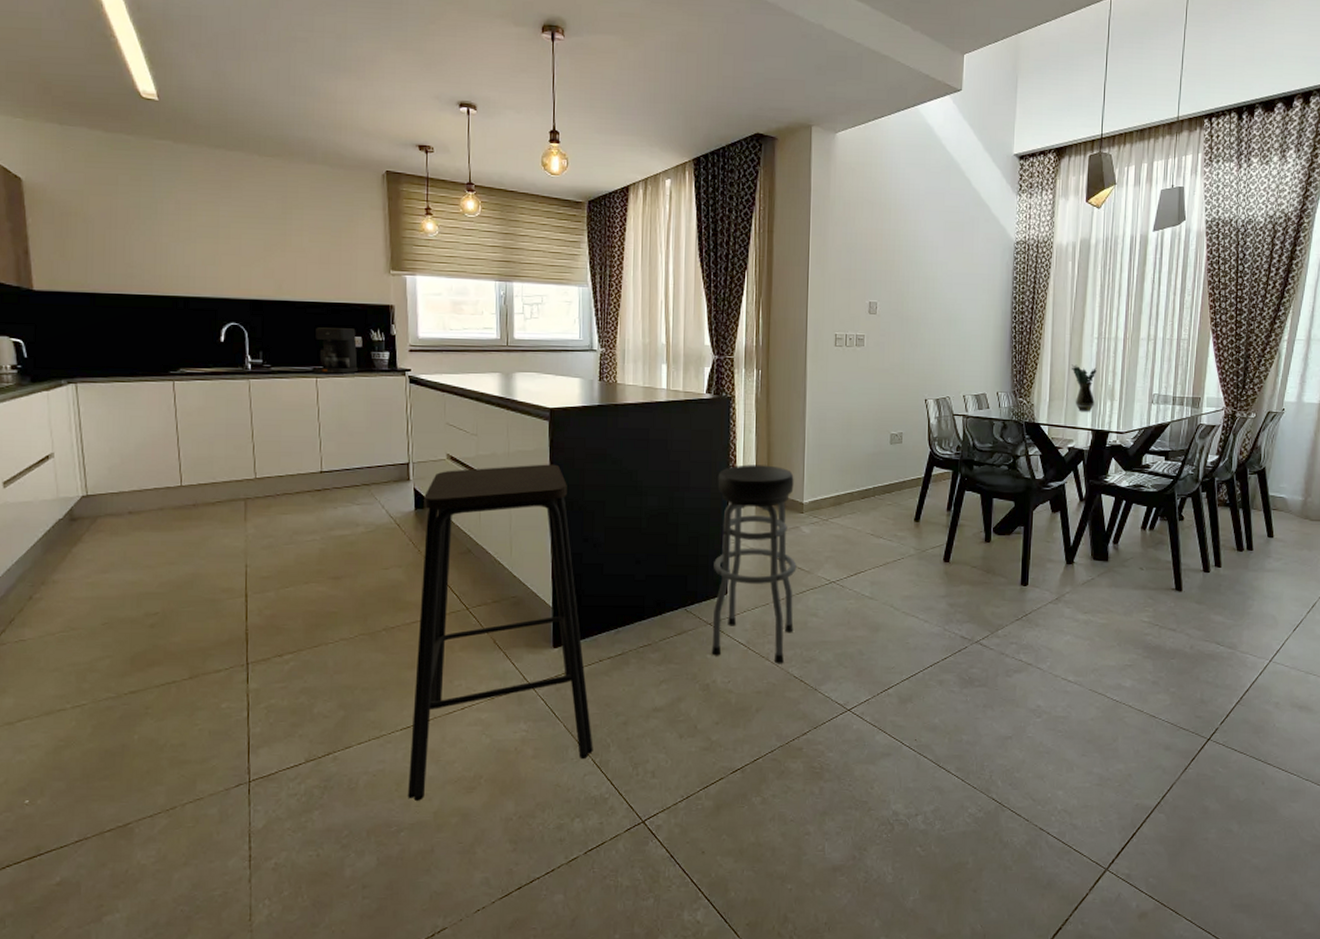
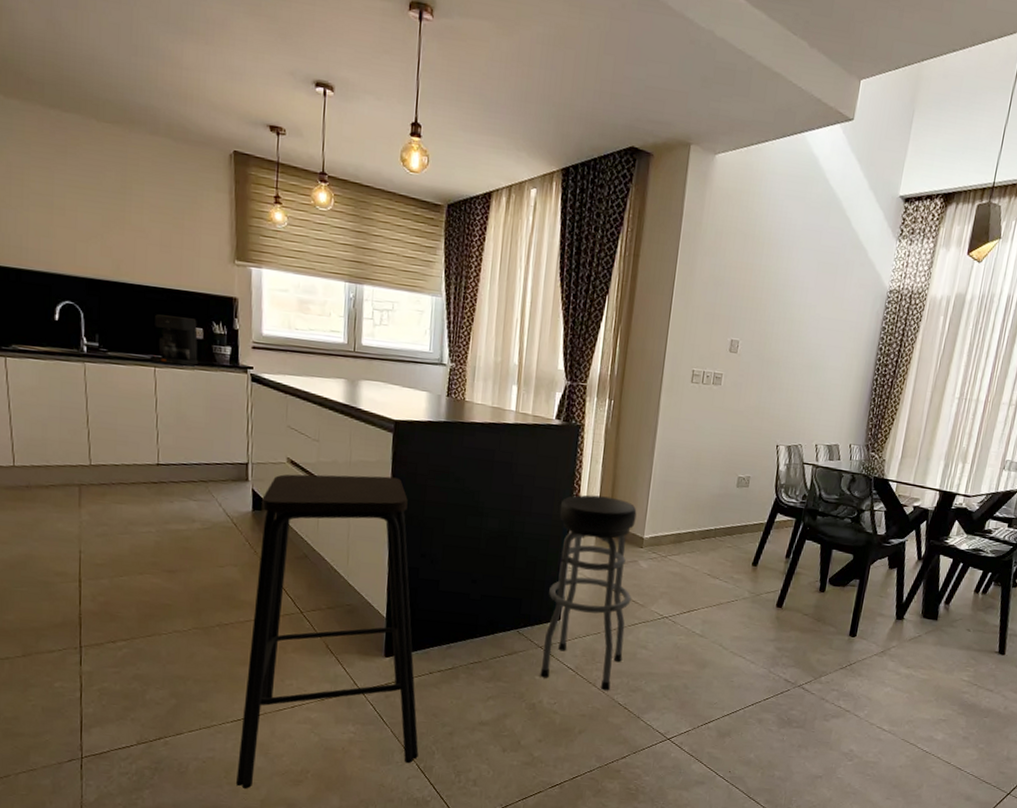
vase: present [1071,364,1097,412] -> none [927,423,953,473]

